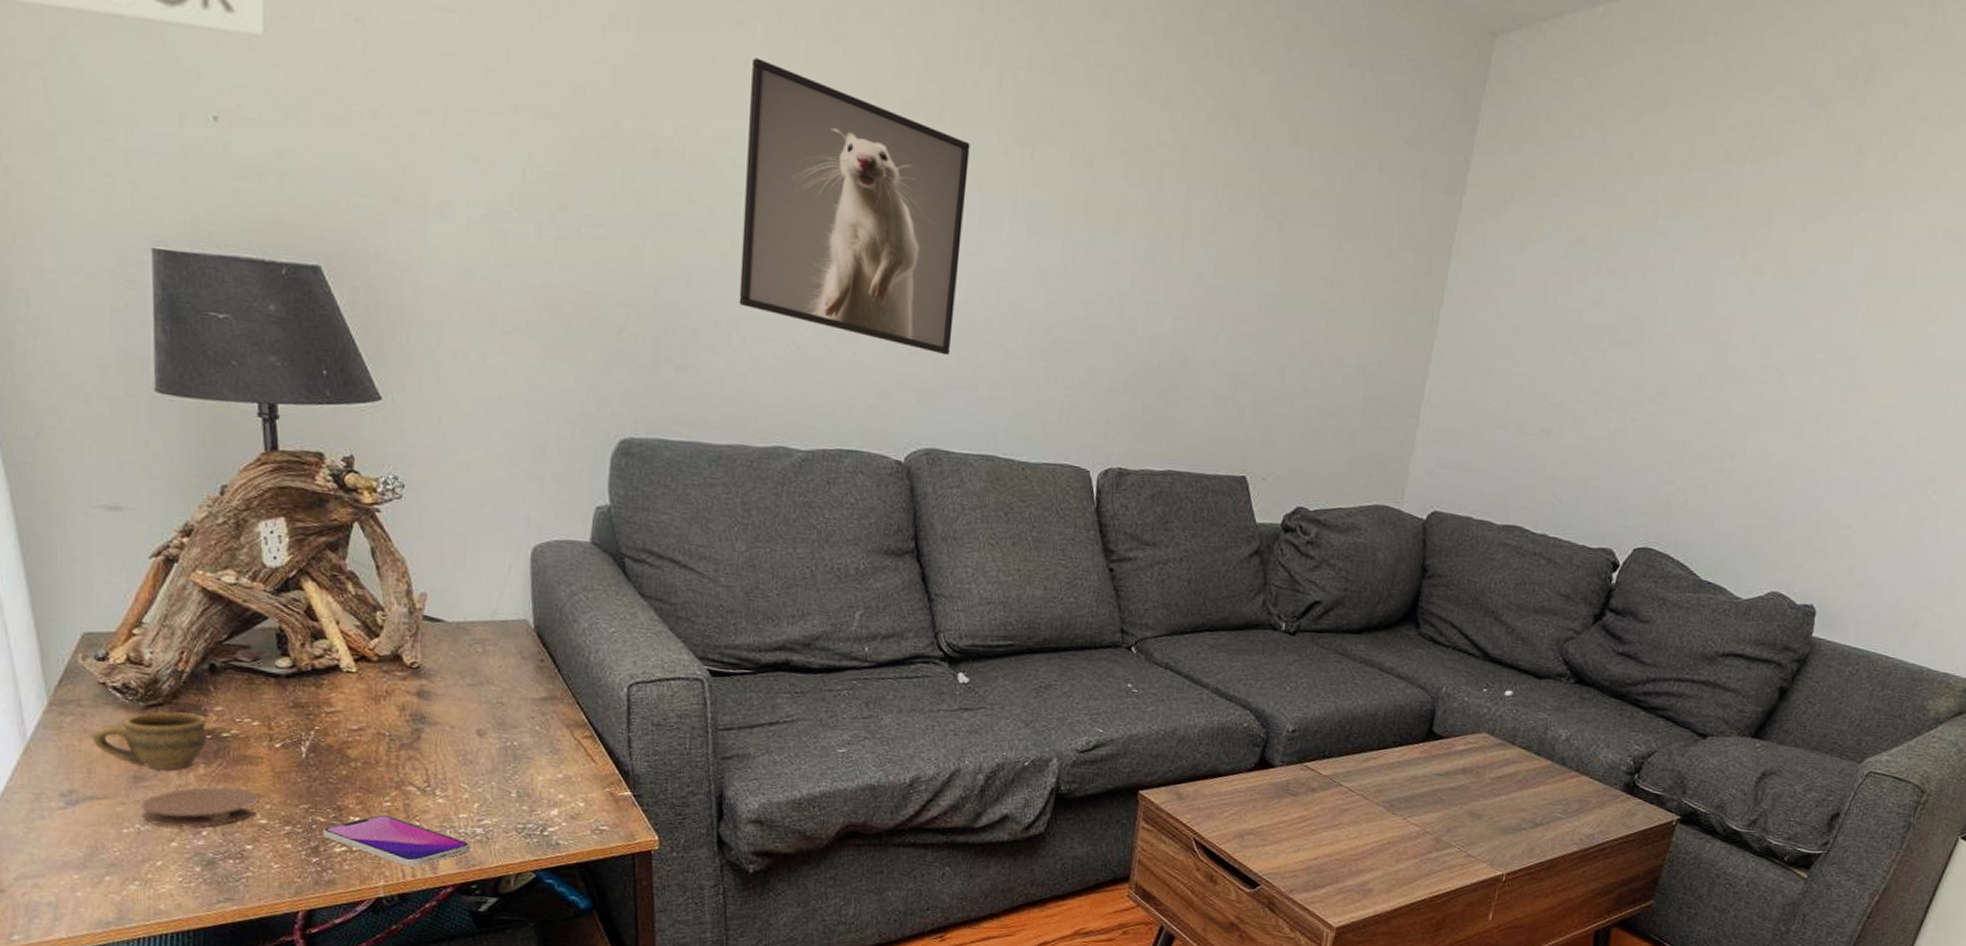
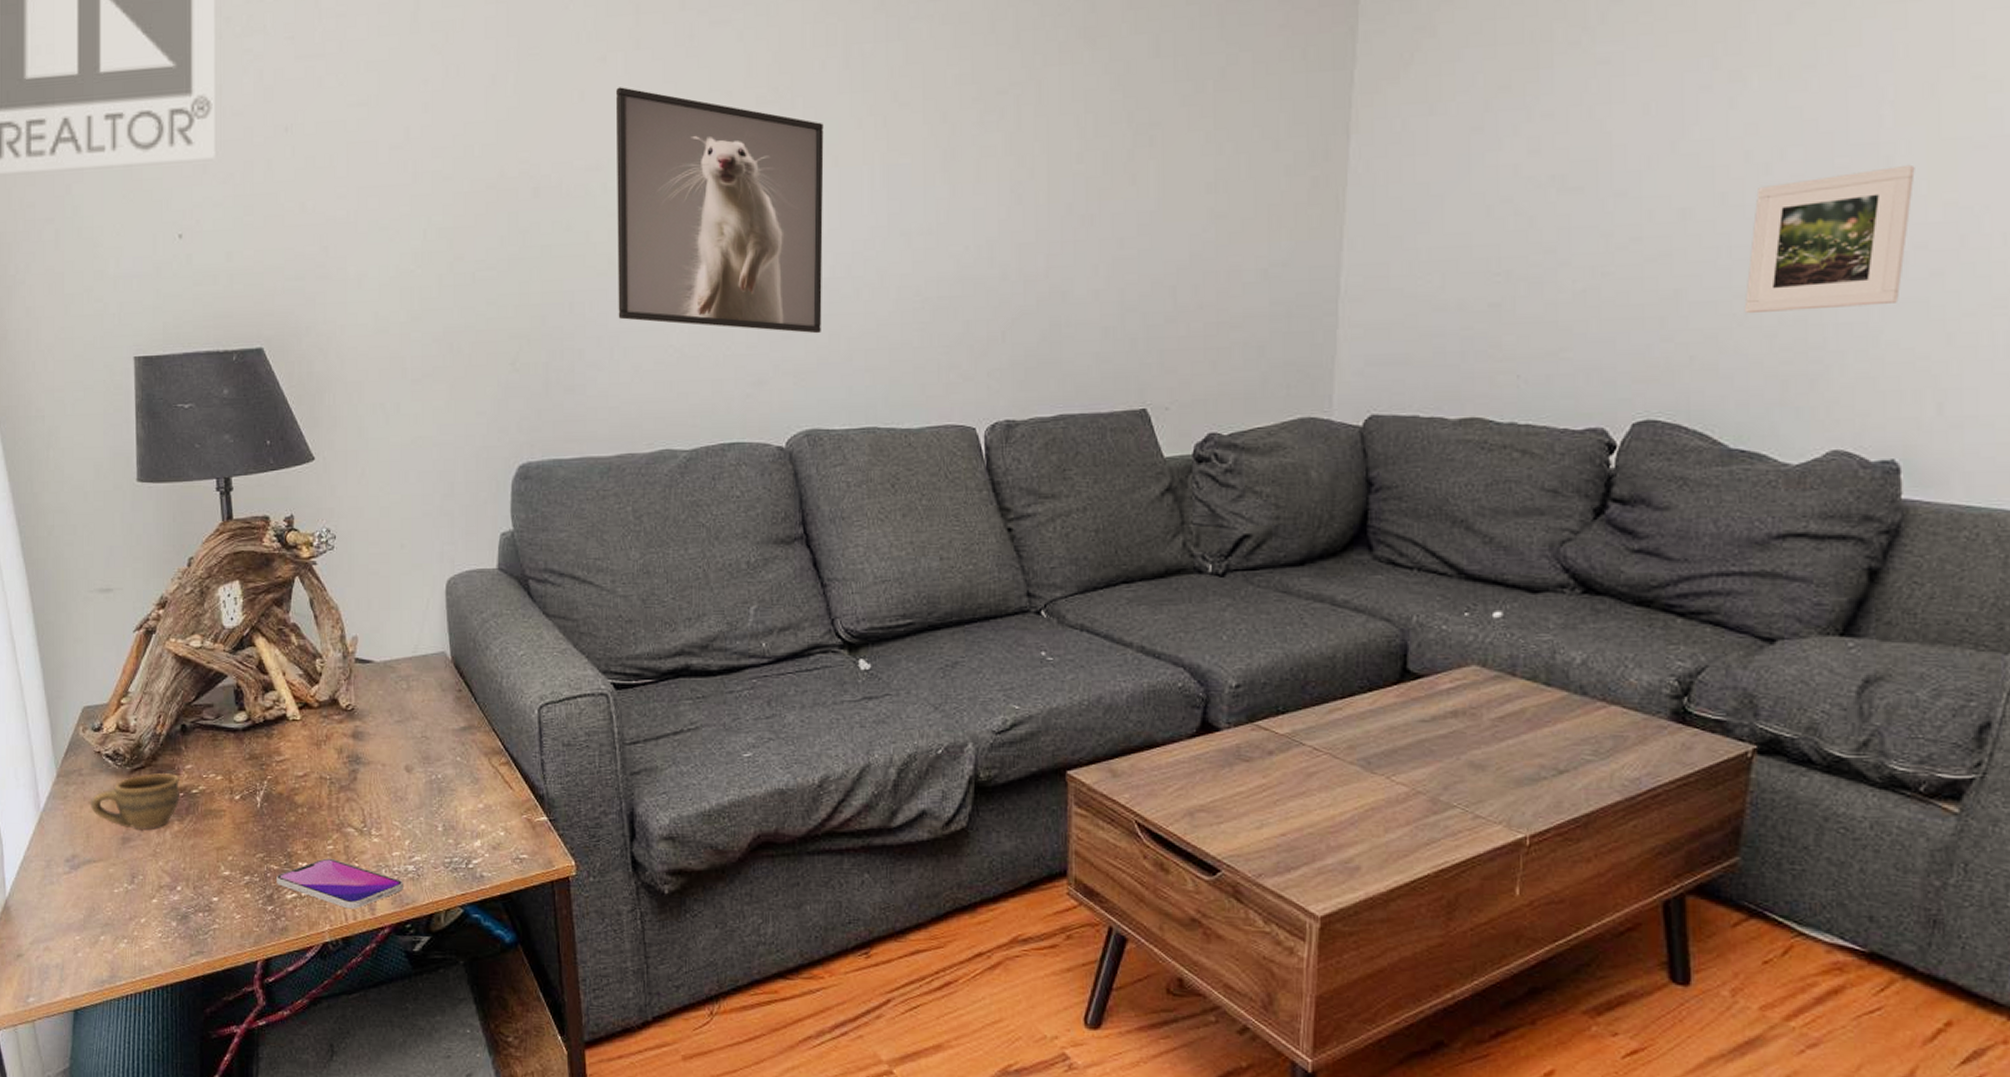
coaster: present [141,786,260,827] -> none [128,842,224,884]
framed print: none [1730,366,1870,480] -> present [1744,164,1915,314]

